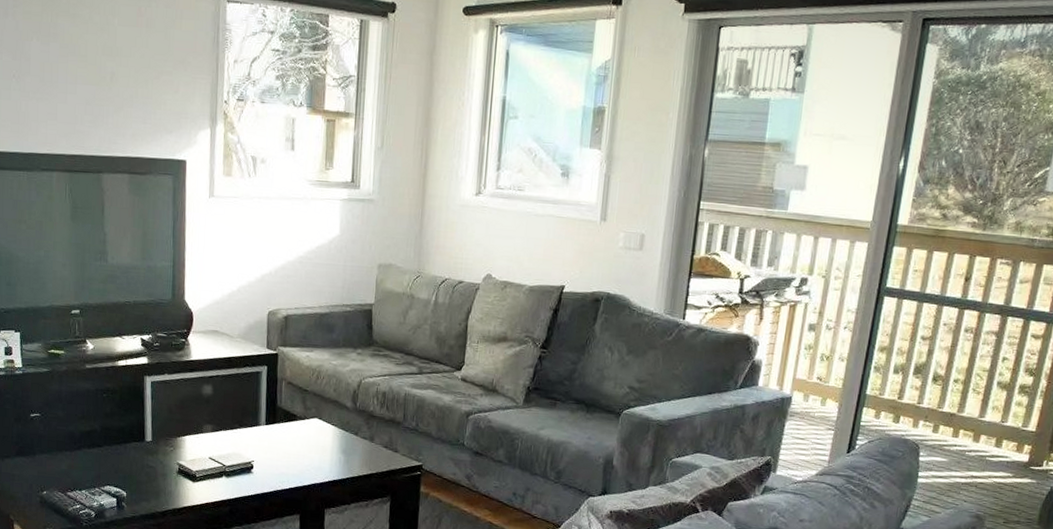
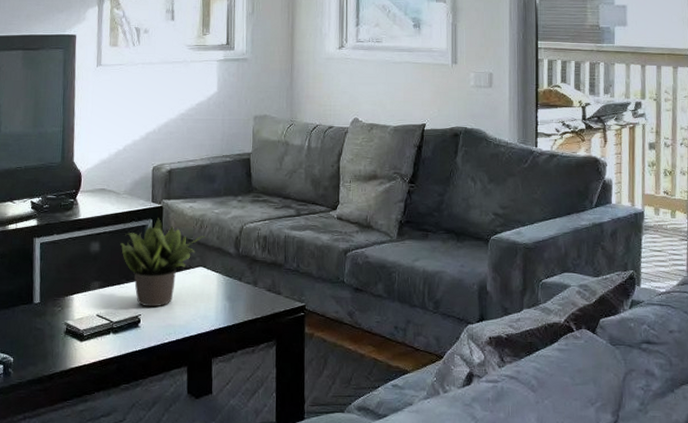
potted plant: none [233,365,322,455] -> present [120,218,205,307]

